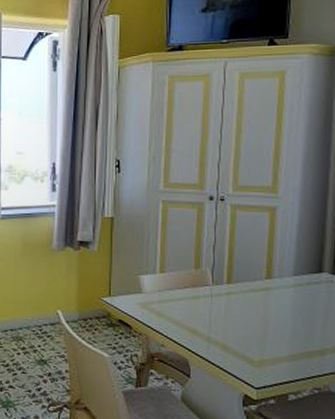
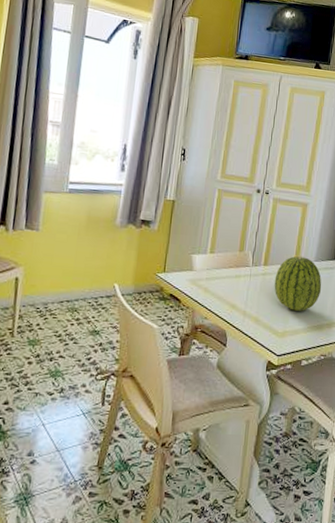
fruit: none [242,271,306,336] -> present [274,256,322,311]

